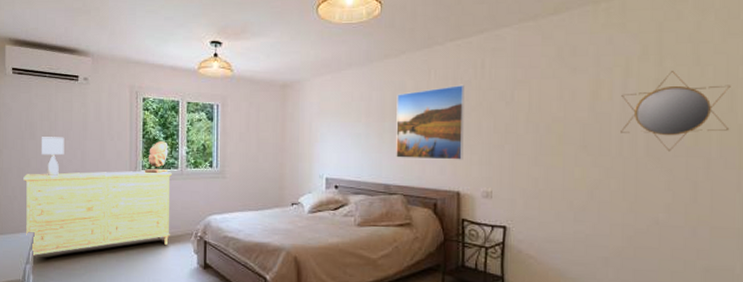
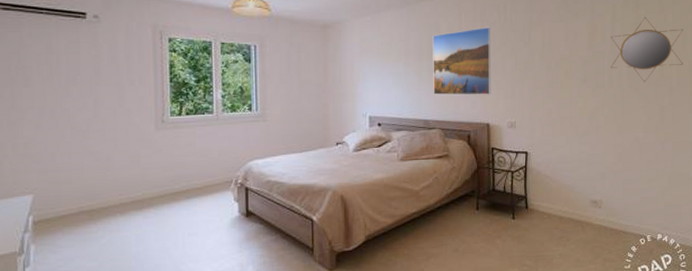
dresser: present [23,171,172,257] -> none [16,117,206,223]
lamp: present [42,137,65,177] -> none [39,83,71,129]
sculpture bust: present [144,141,169,174] -> none [173,85,202,121]

